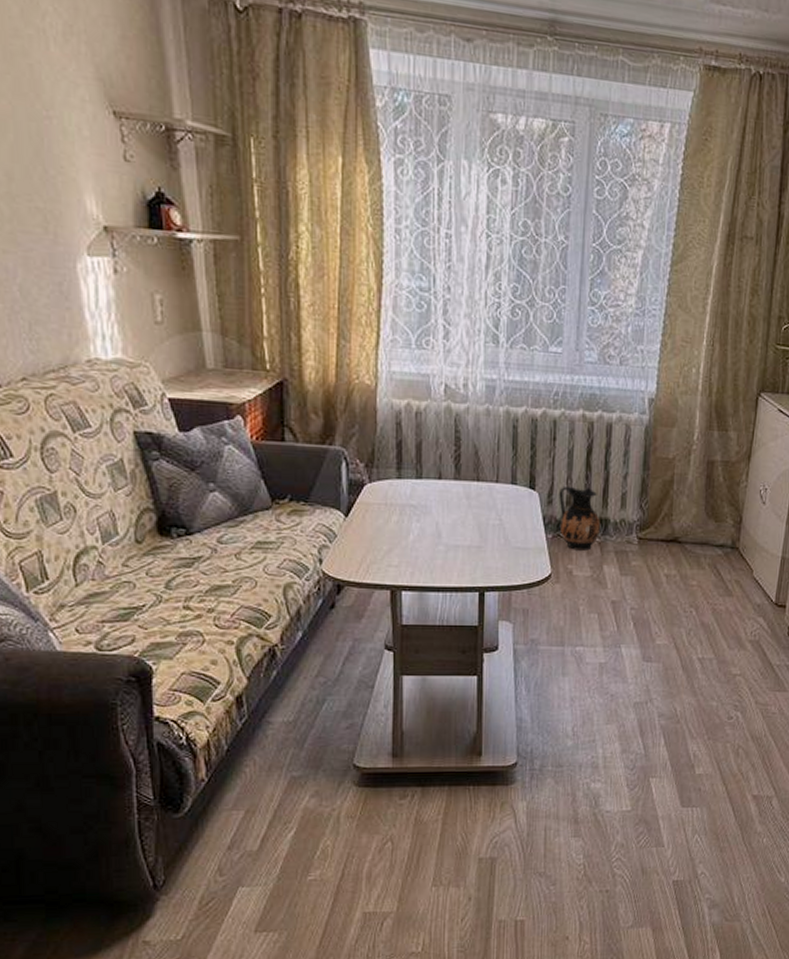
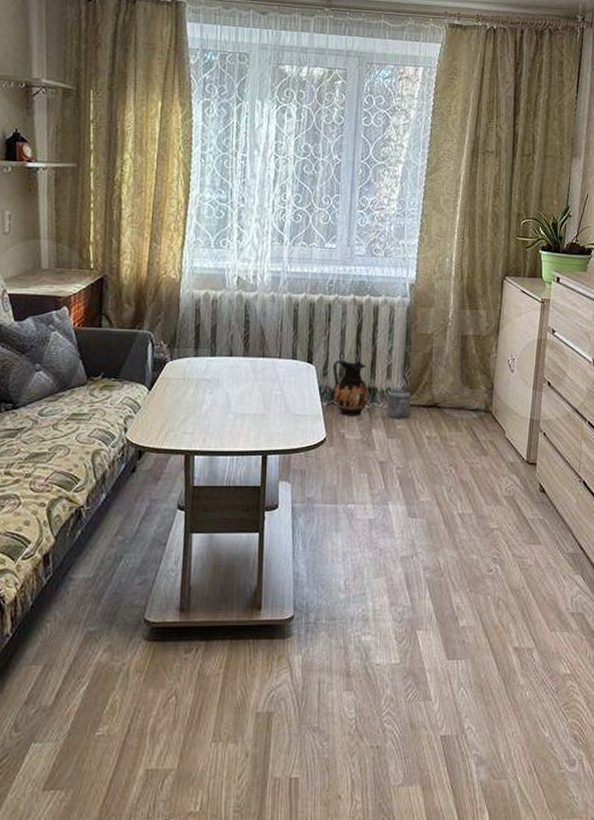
watering can: none [620,519,650,555] -> present [387,388,412,420]

